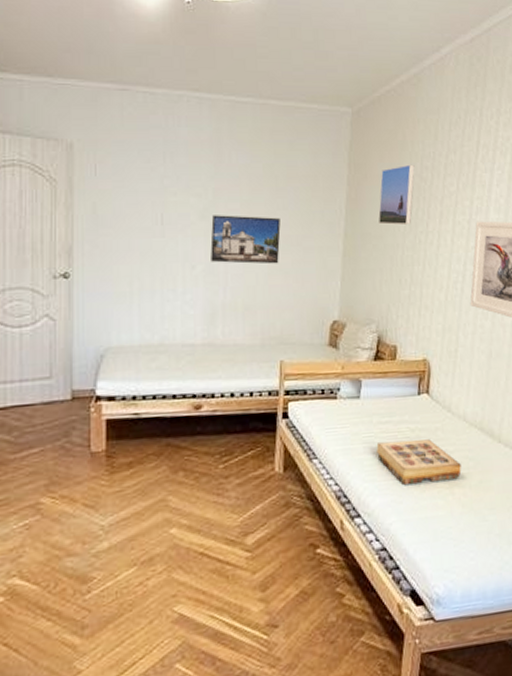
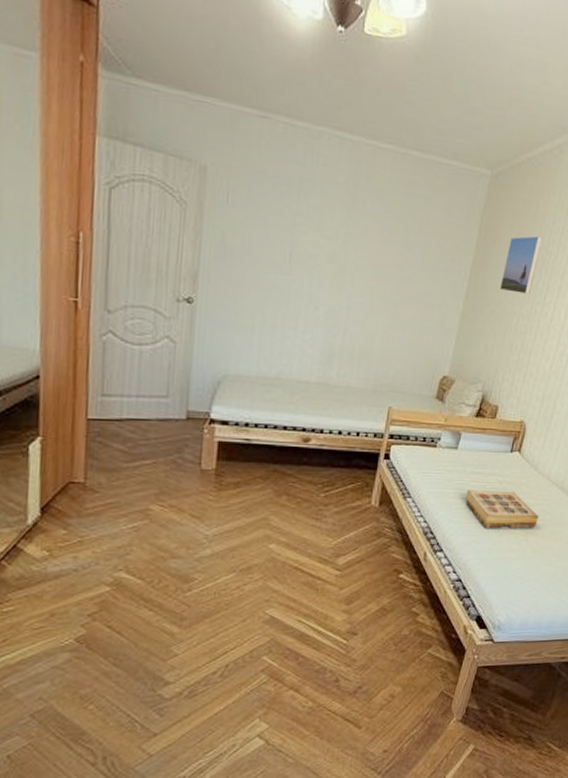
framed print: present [210,215,281,264] -> none [334,260,406,316]

